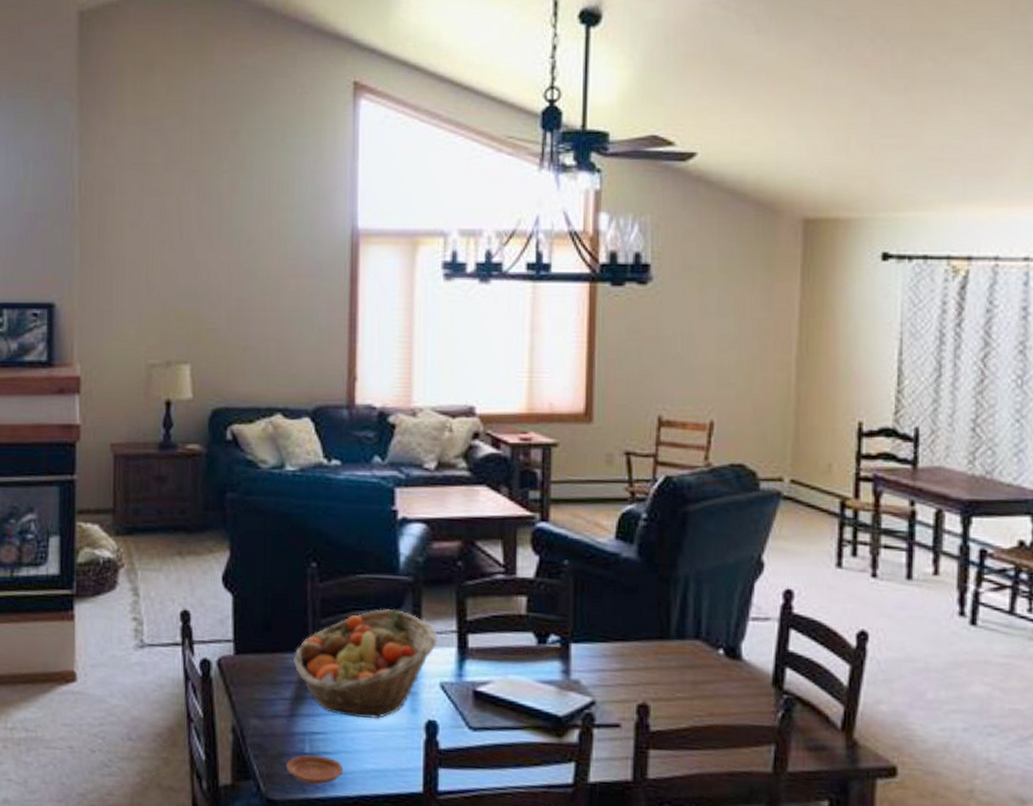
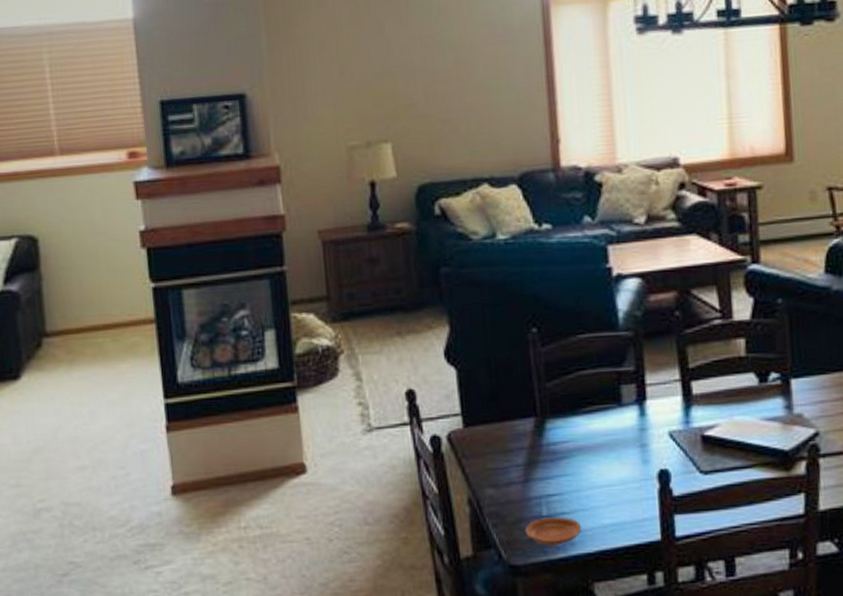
fruit basket: present [294,608,438,720] -> none [523,364,663,475]

